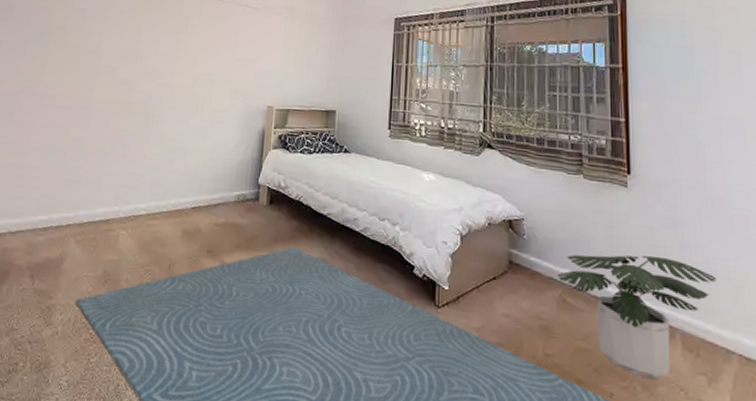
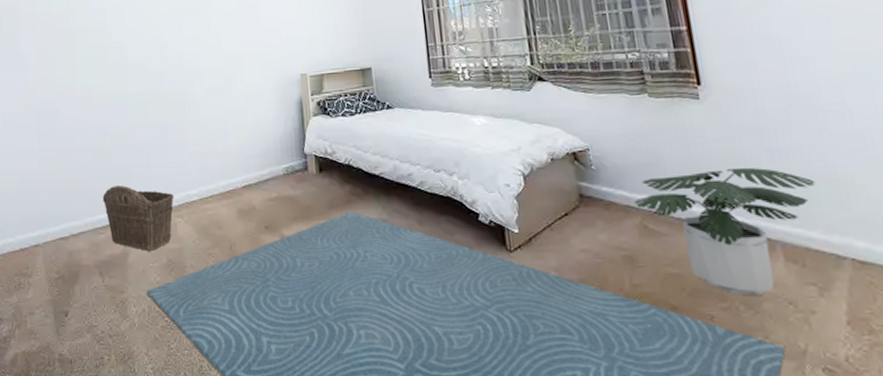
wicker basket: none [48,188,122,260] -> present [102,186,174,251]

